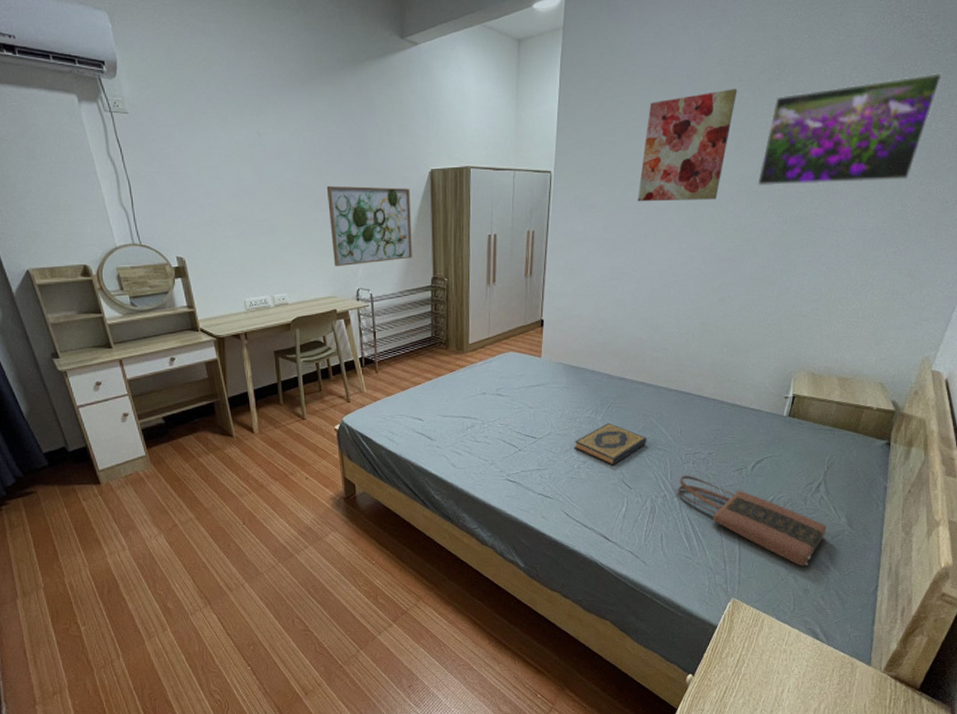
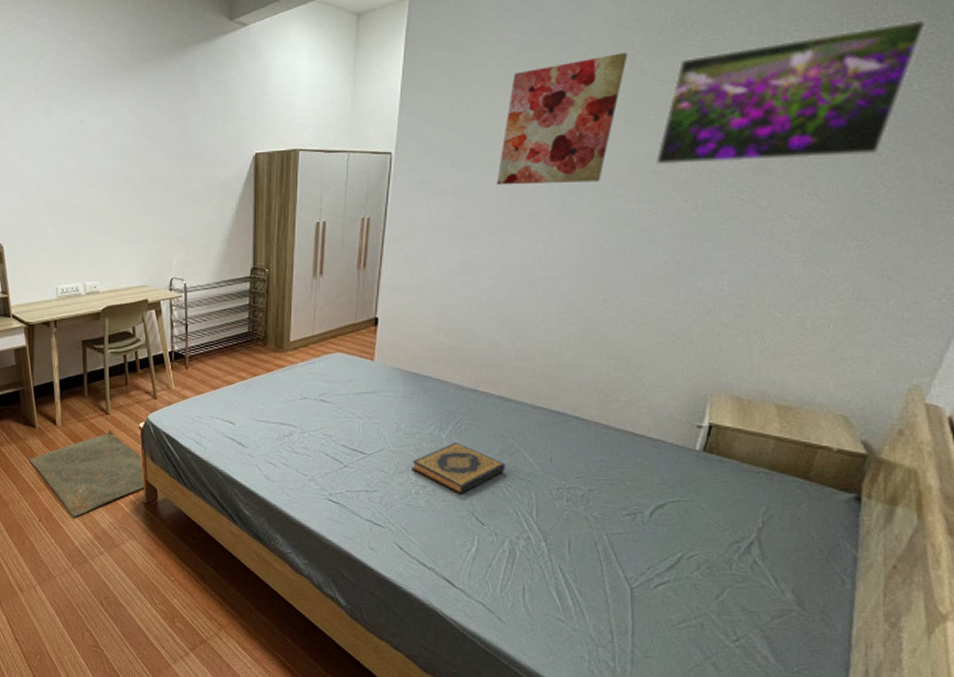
rug: none [228,433,343,517] -> present [28,429,144,518]
wall art: present [326,185,412,267] -> none [145,171,232,255]
tote bag: present [677,475,828,567] -> none [545,514,765,653]

